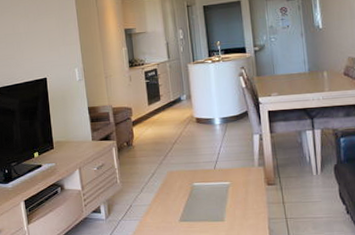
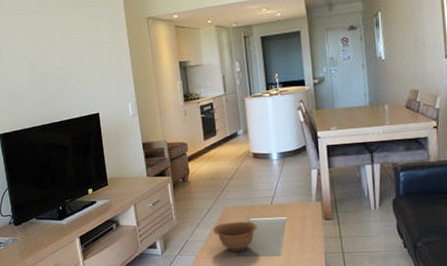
bowl: none [157,185,201,217] -> present [213,221,257,252]

